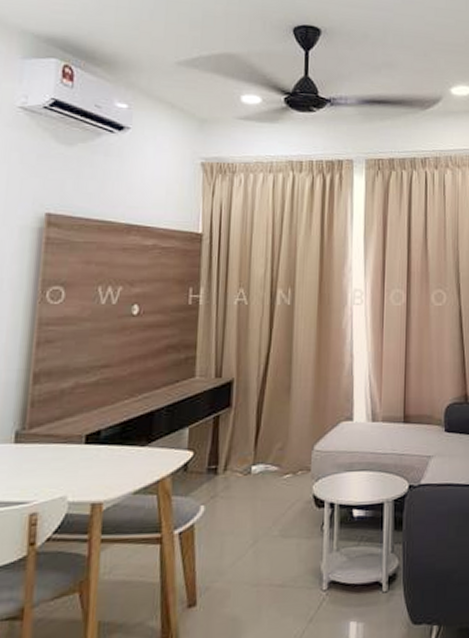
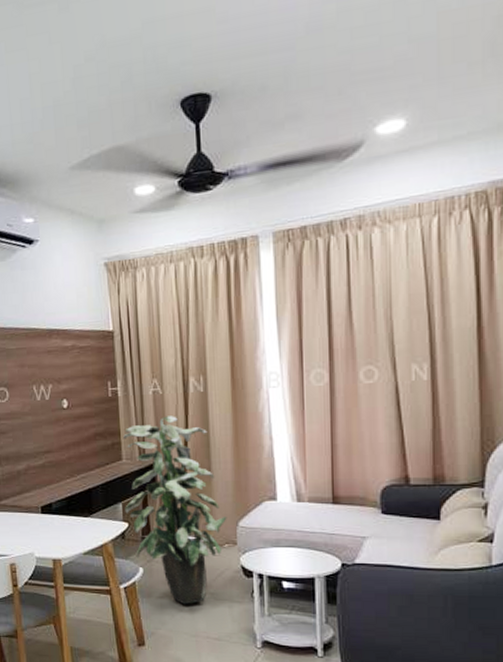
indoor plant: none [191,329,303,548] -> present [123,416,227,605]

